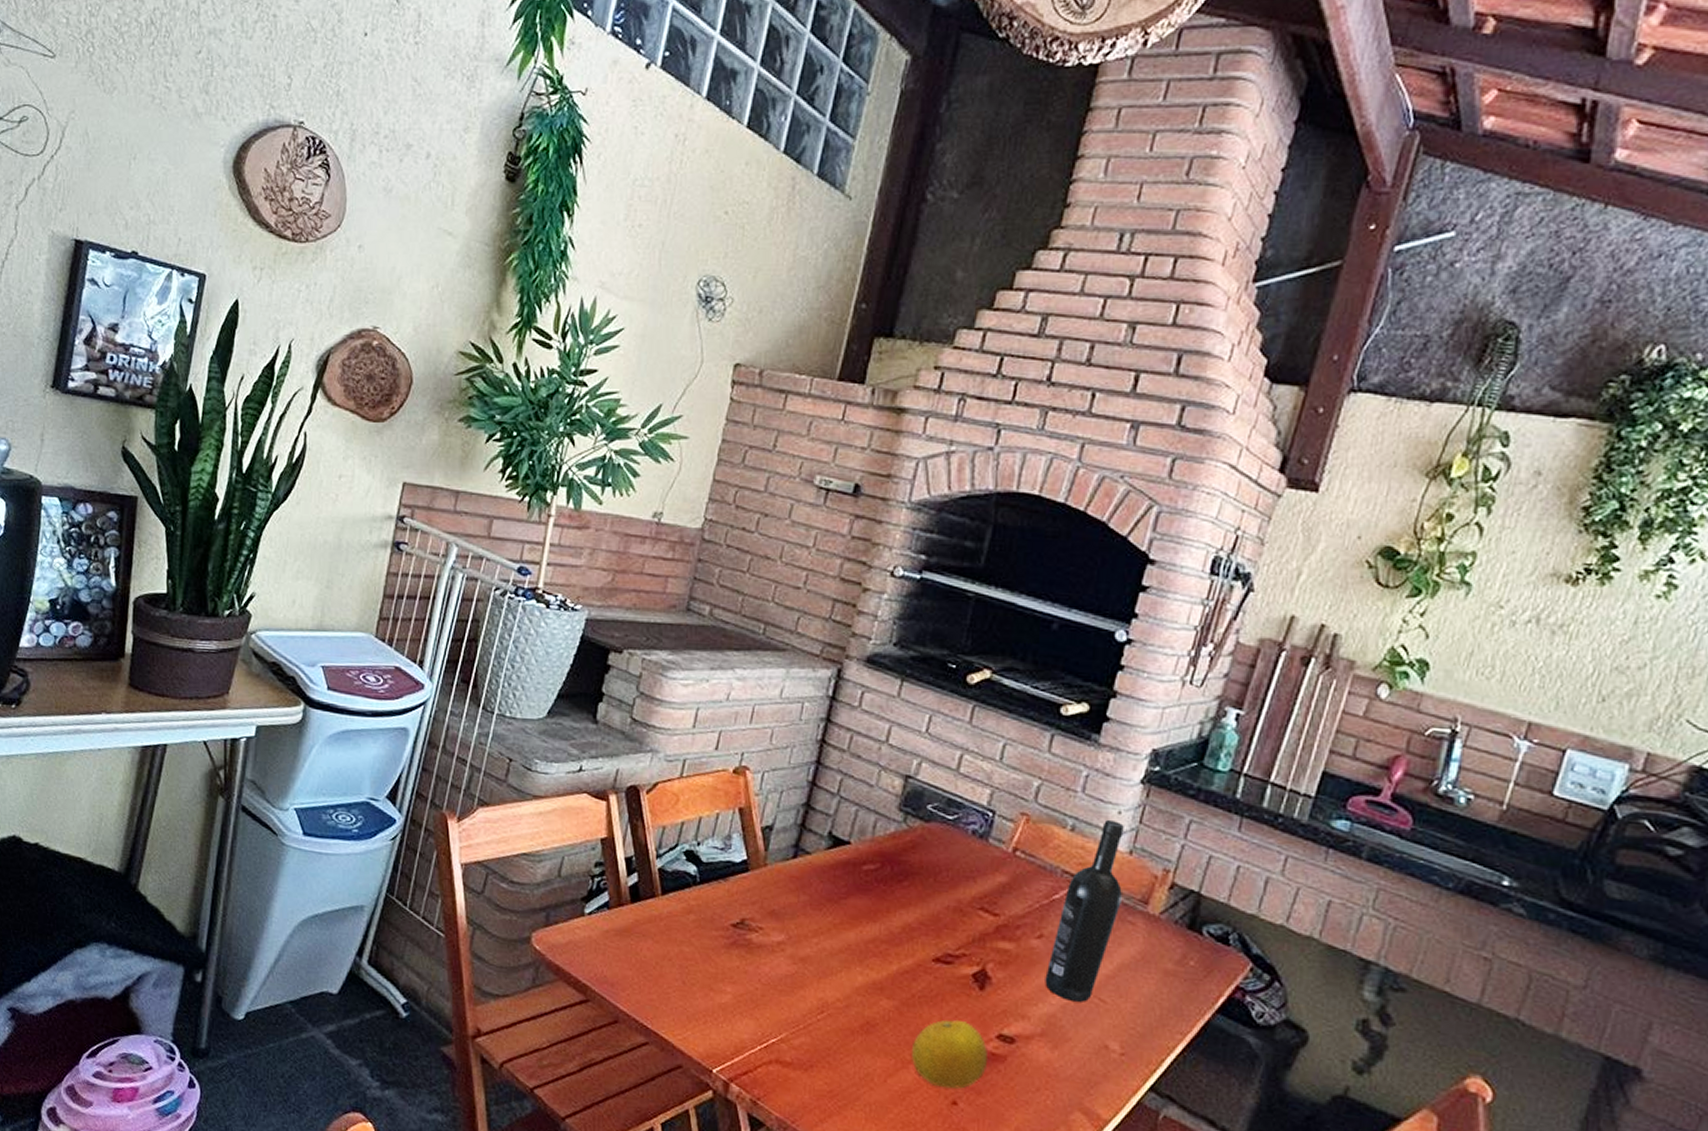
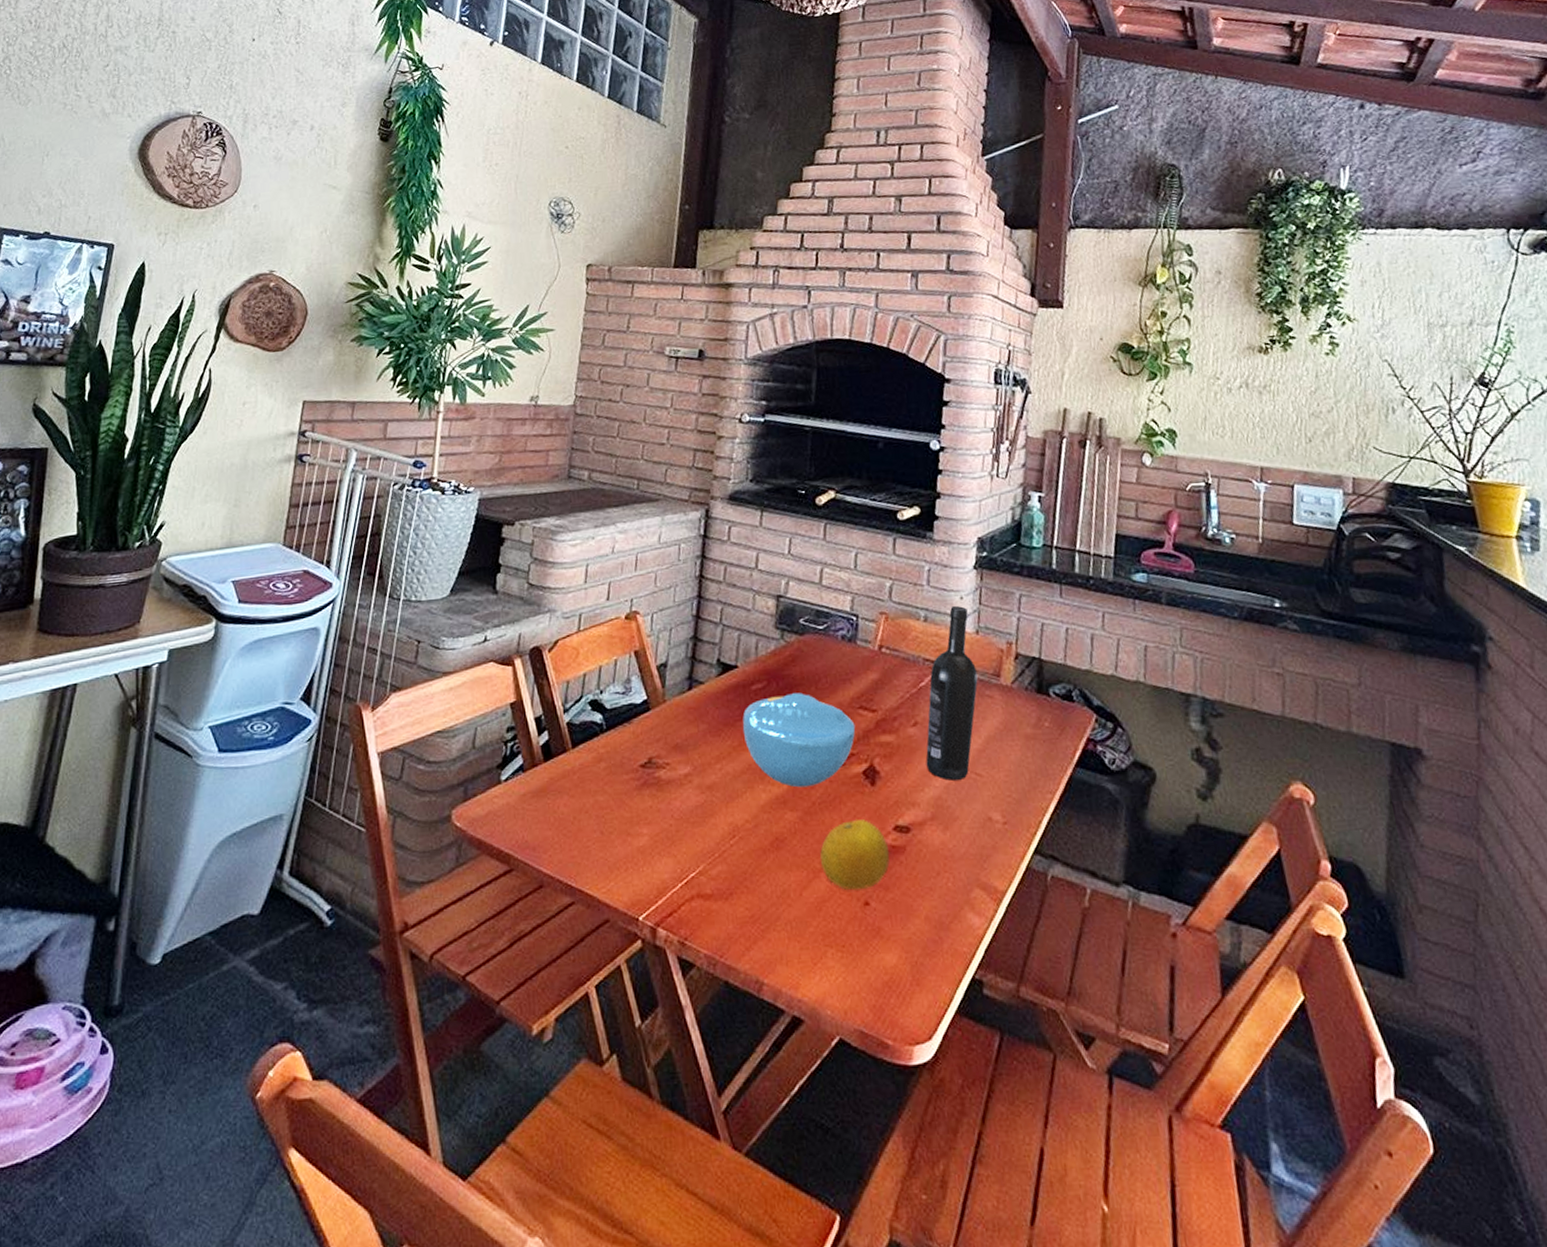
bowl: none [846,880,972,979] -> present [742,692,856,788]

